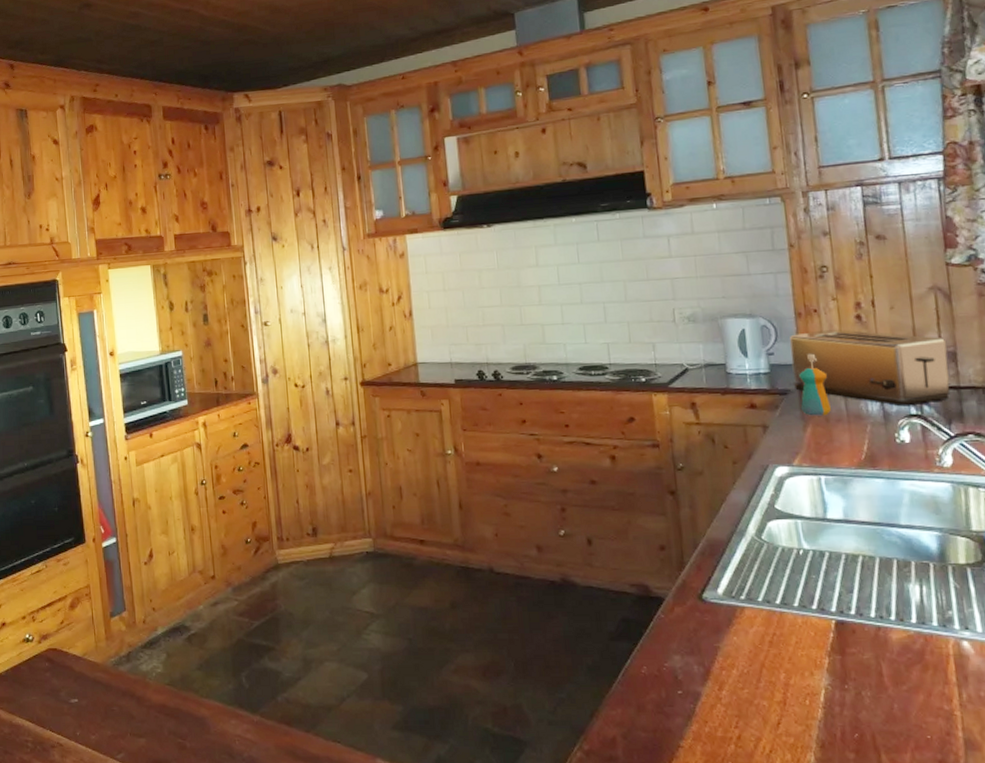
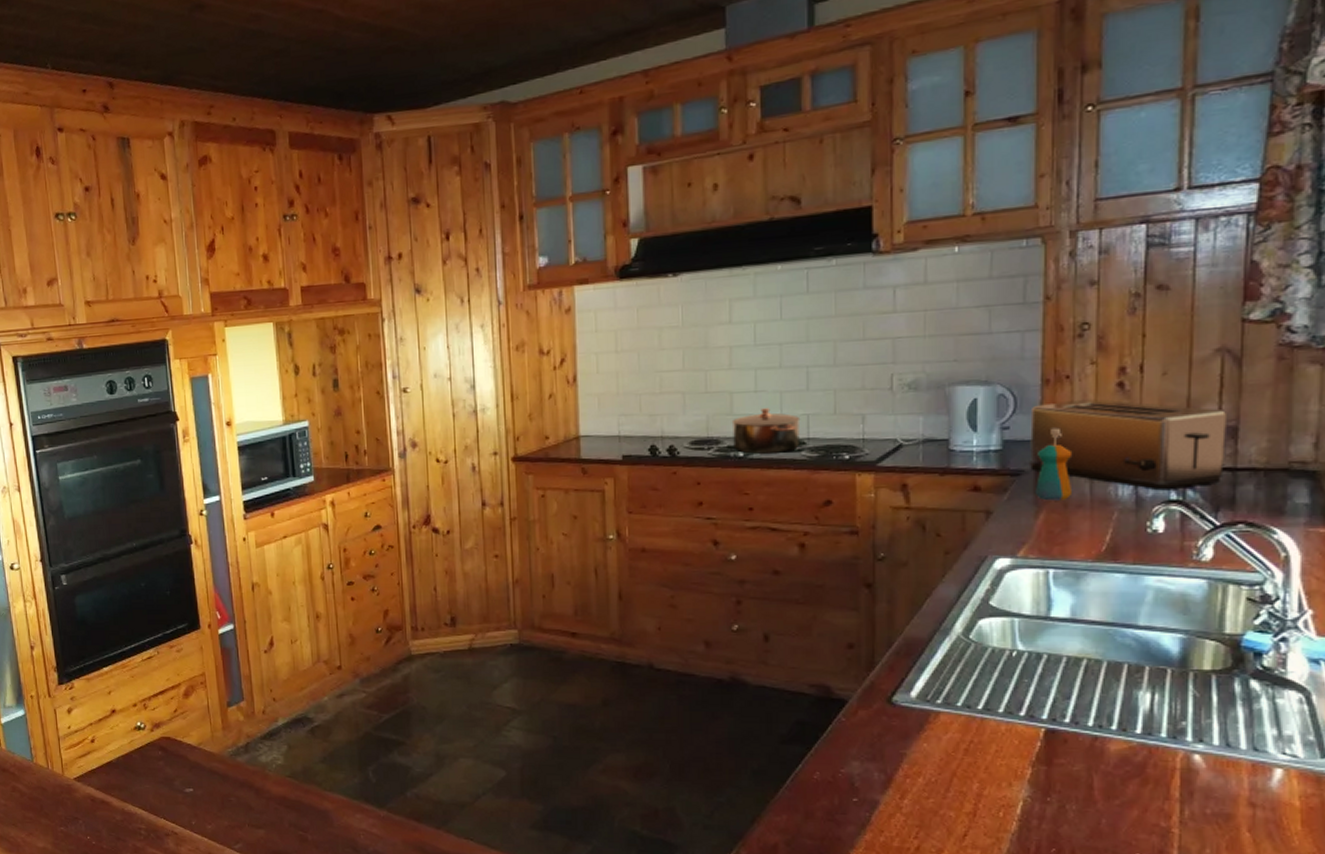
cooking pot: none [544,338,603,378] -> present [731,408,801,454]

